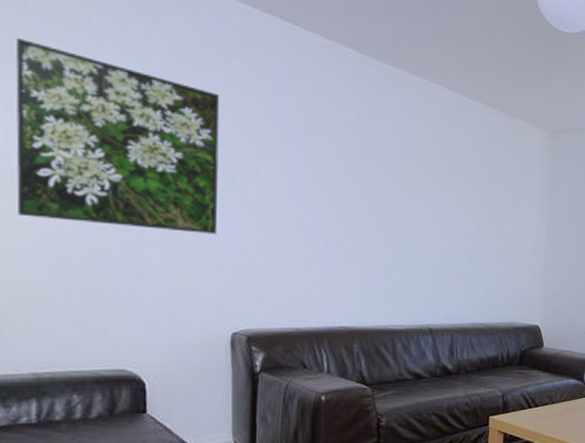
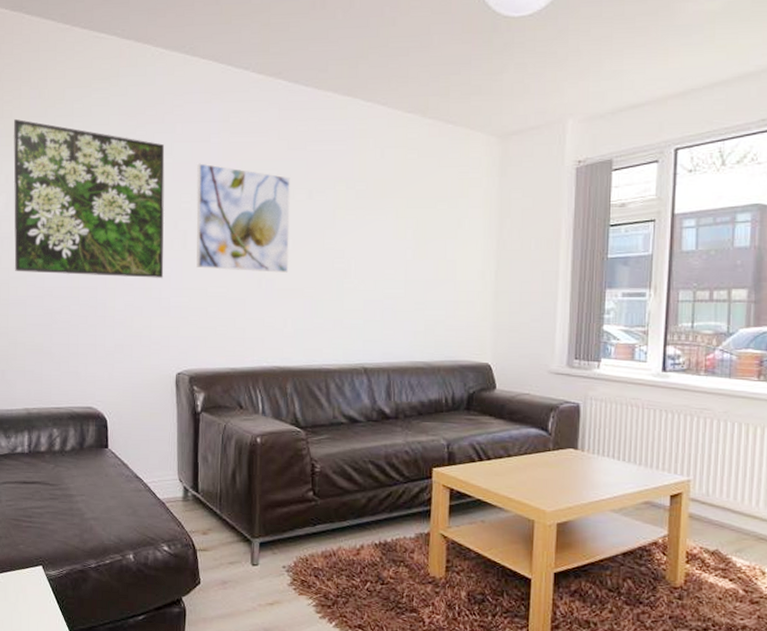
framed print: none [256,119,360,237] -> present [197,163,290,273]

